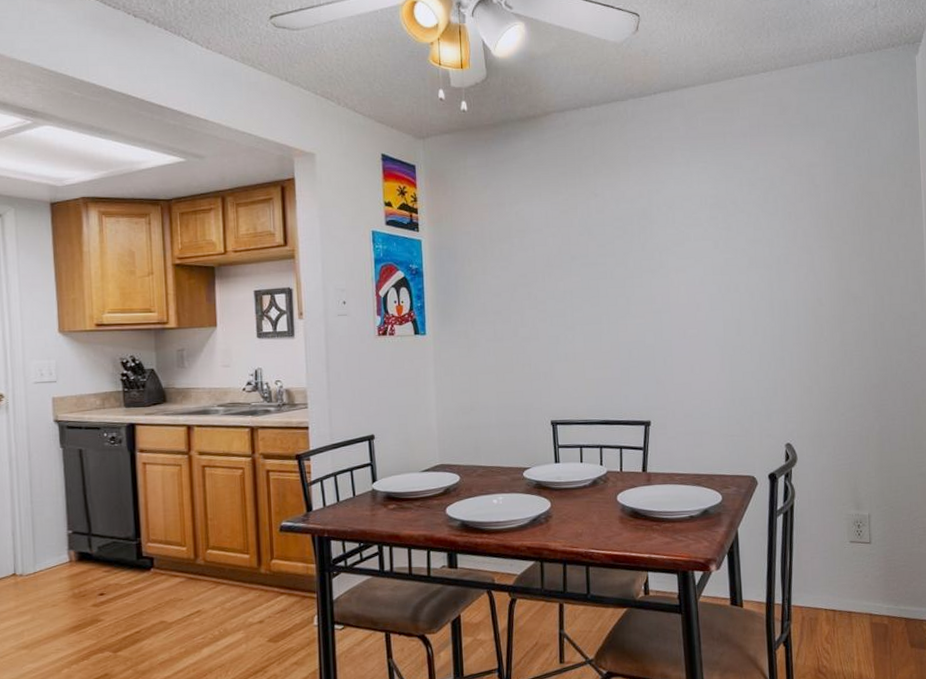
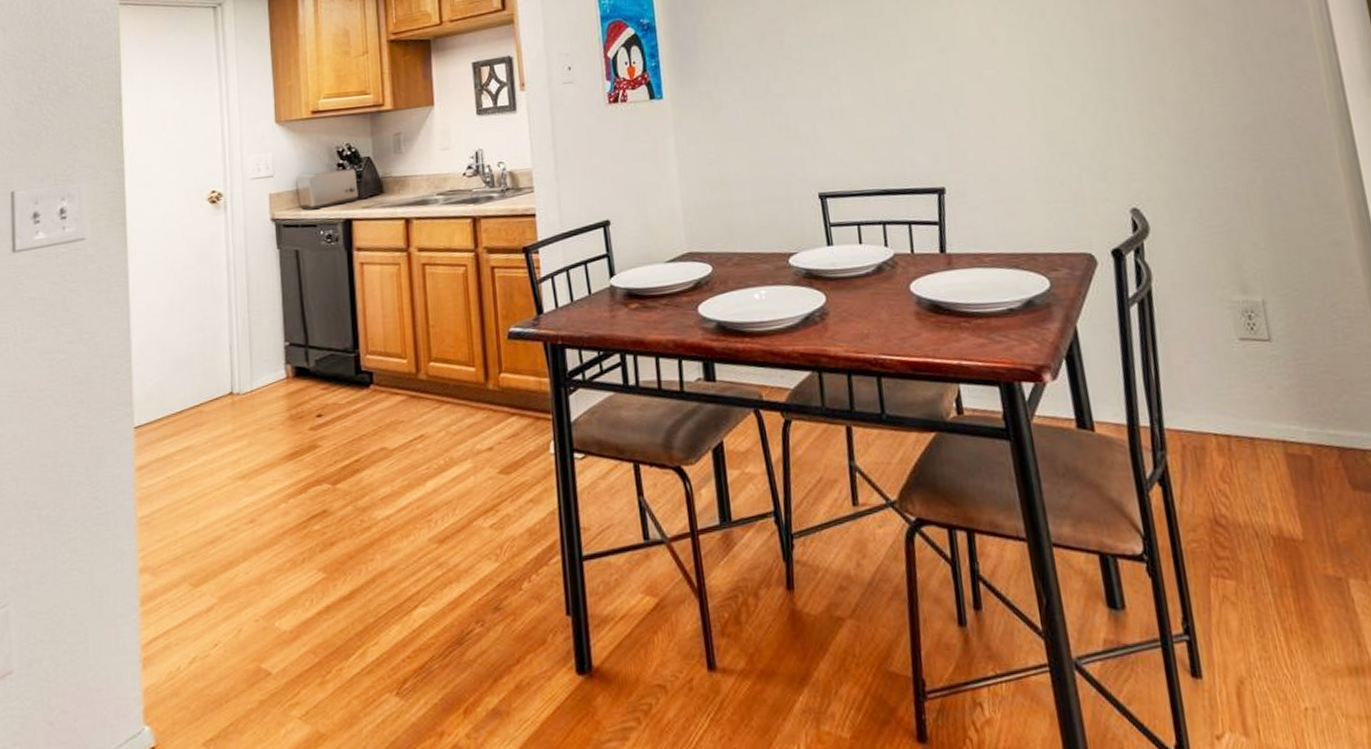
toaster: none [80,378,142,414] -> present [296,168,359,210]

